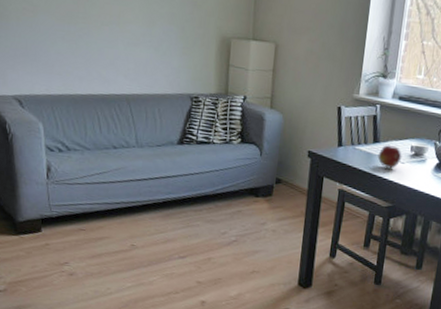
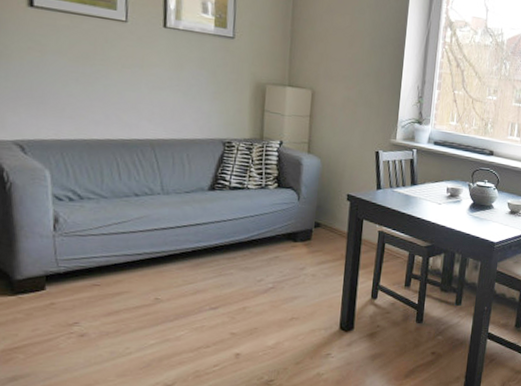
fruit: present [377,144,402,169] -> none [415,186,439,210]

